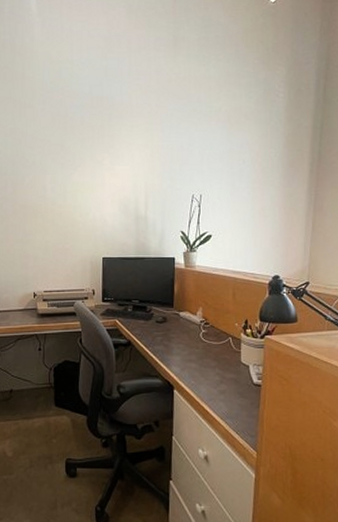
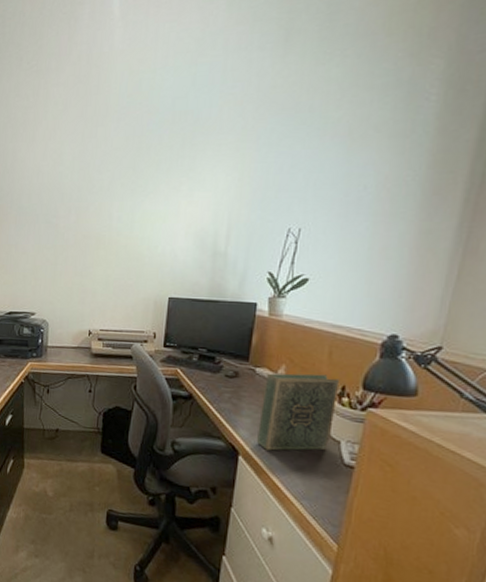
book: none [186,312,244,381] -> present [257,373,340,451]

